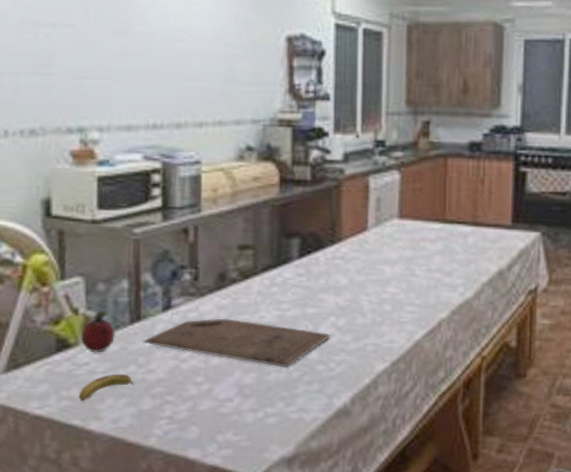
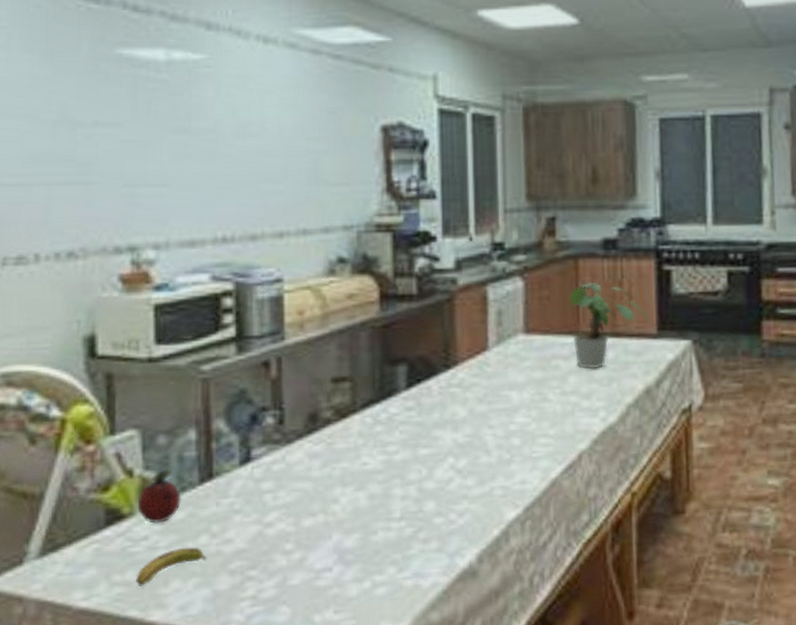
cutting board: present [144,318,331,367] -> none [217,468,449,524]
potted plant: none [437,178,505,252] -> present [568,282,648,370]

